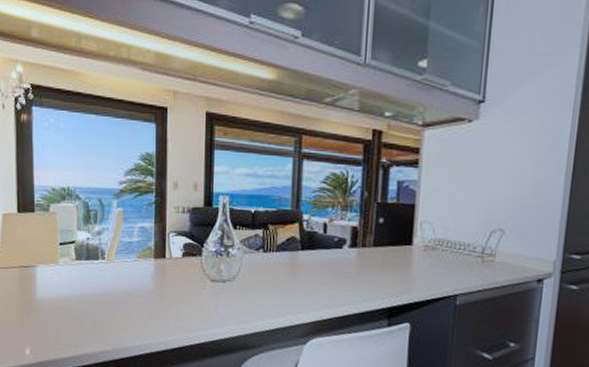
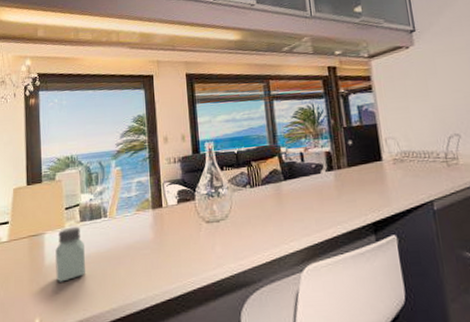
saltshaker: none [48,264,80,318] -> present [55,226,86,282]

